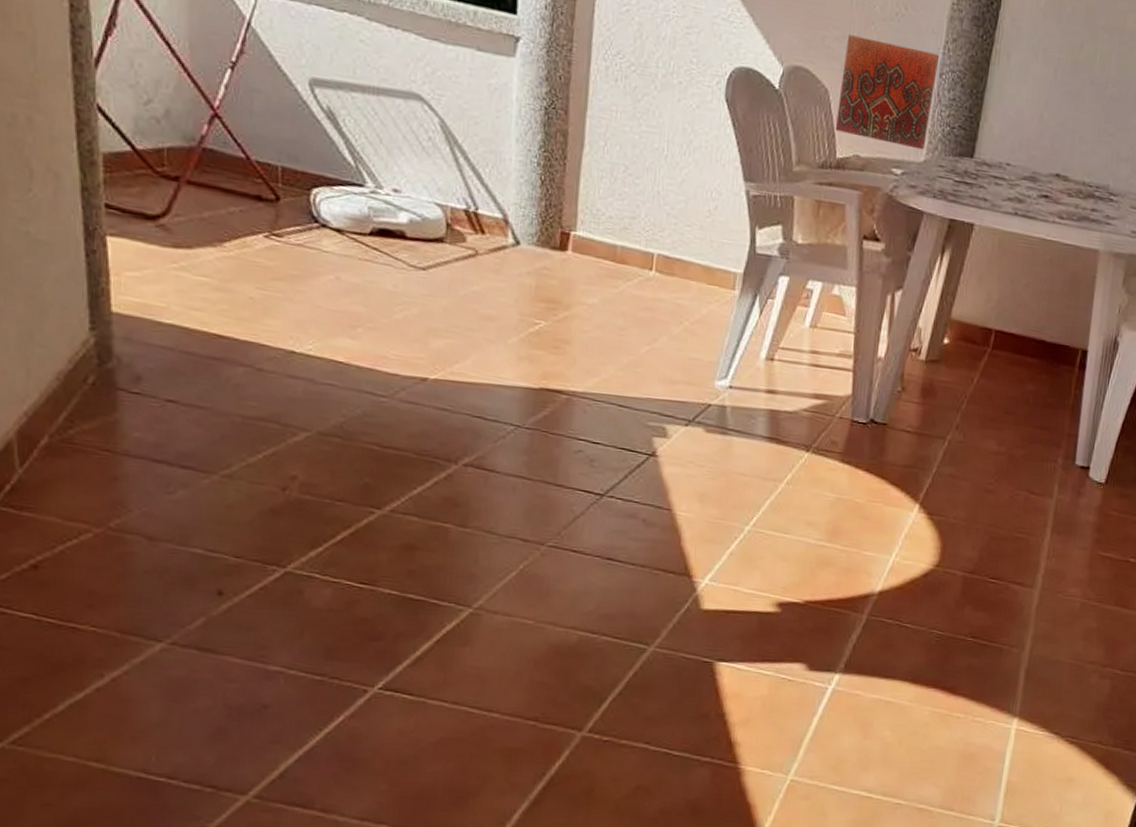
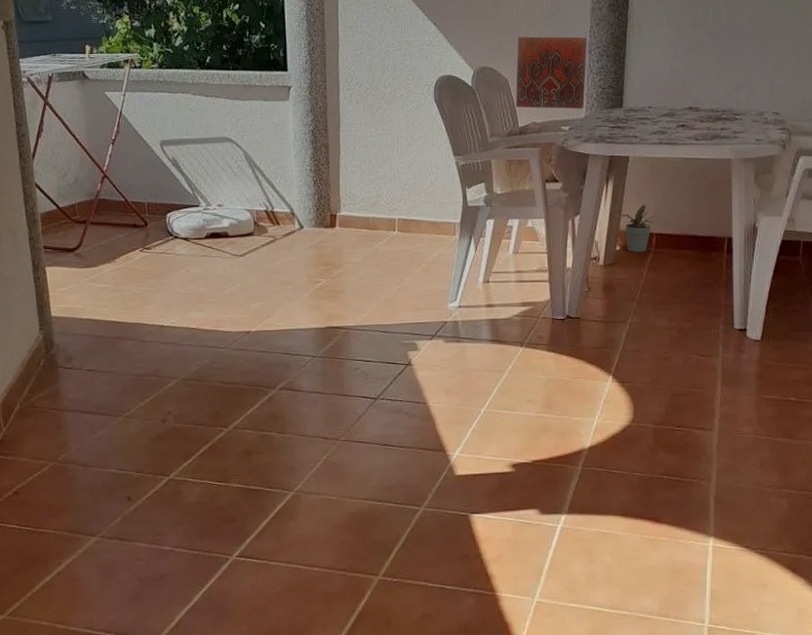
potted plant: none [955,290,998,352] -> present [621,205,655,252]

